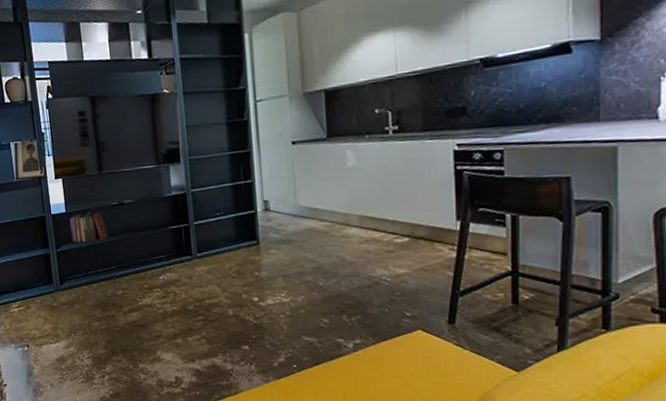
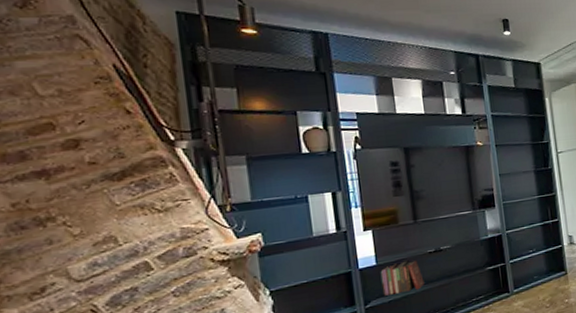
picture frame: present [14,131,47,181] -> none [312,182,354,236]

